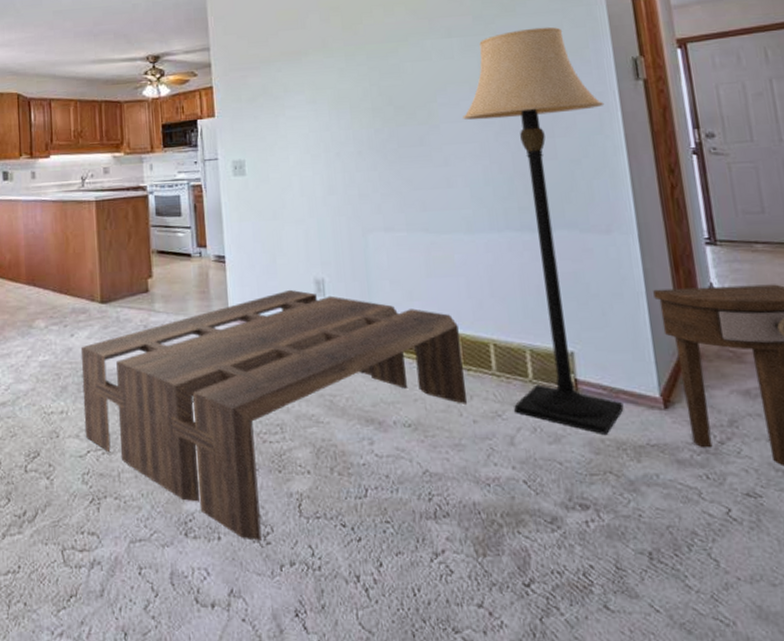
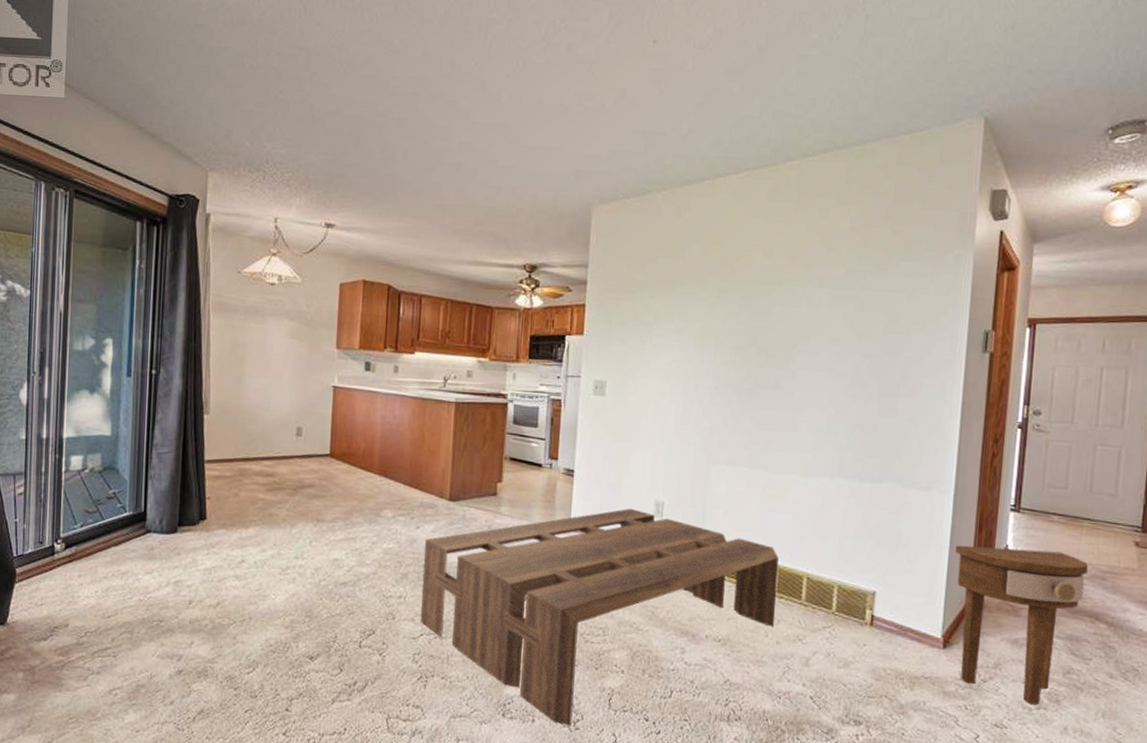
lamp: present [463,26,624,436] -> none [814,289,950,666]

